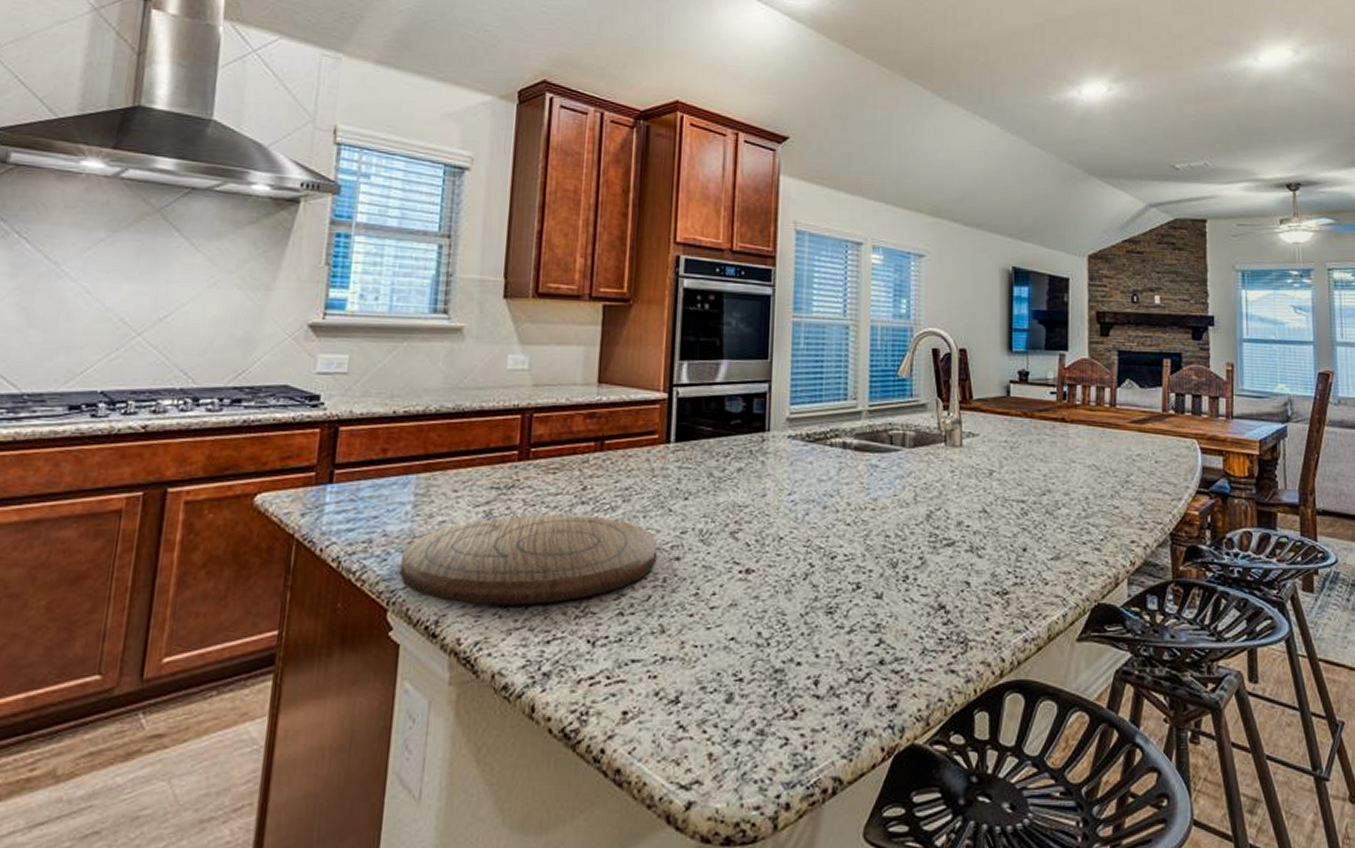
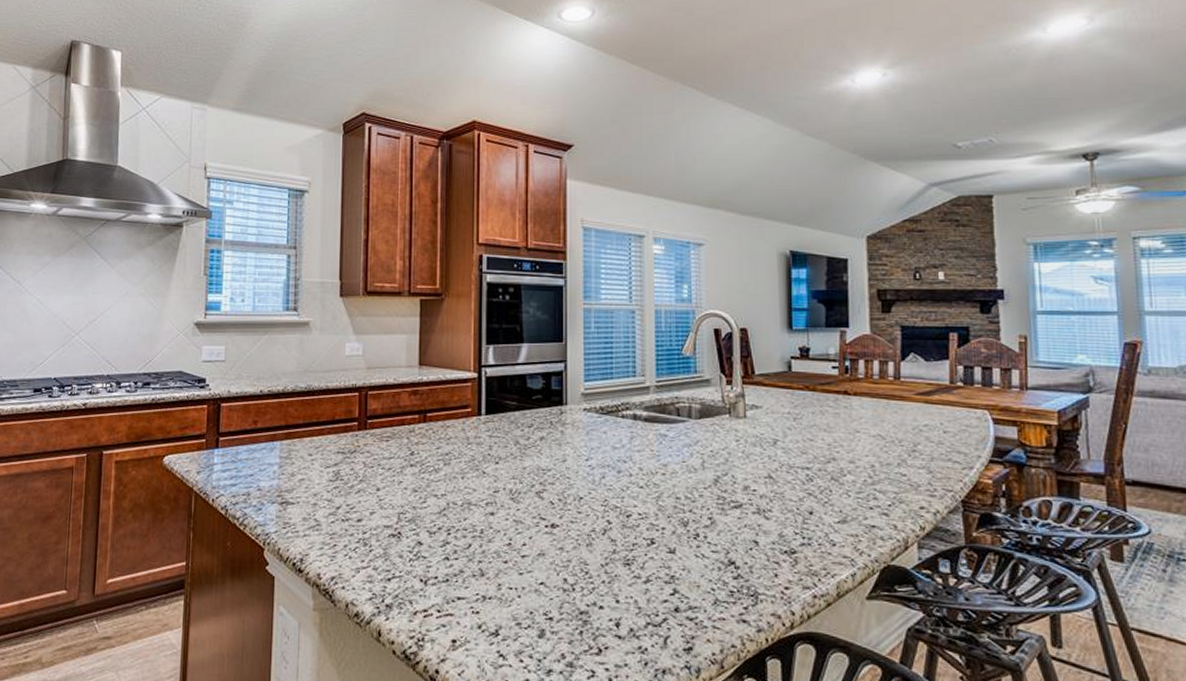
cutting board: present [399,515,658,605] -> none [272,475,475,549]

